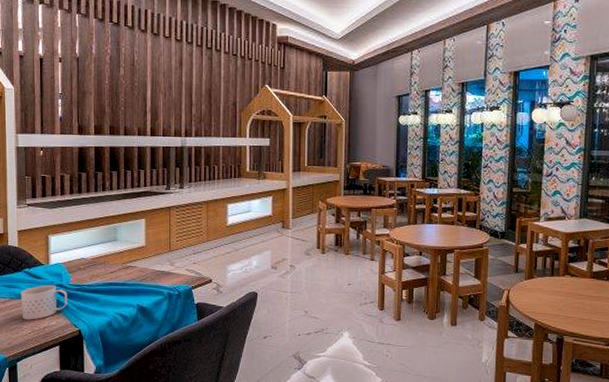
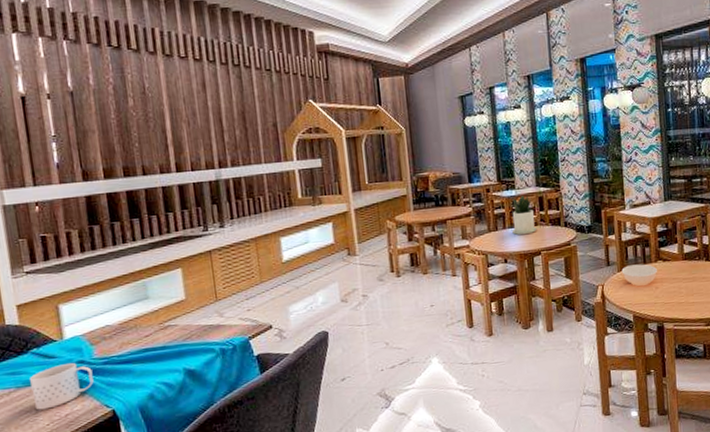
planter: none [430,194,454,232] -> present [512,194,537,235]
bowl: none [528,275,565,298] -> present [621,264,658,287]

